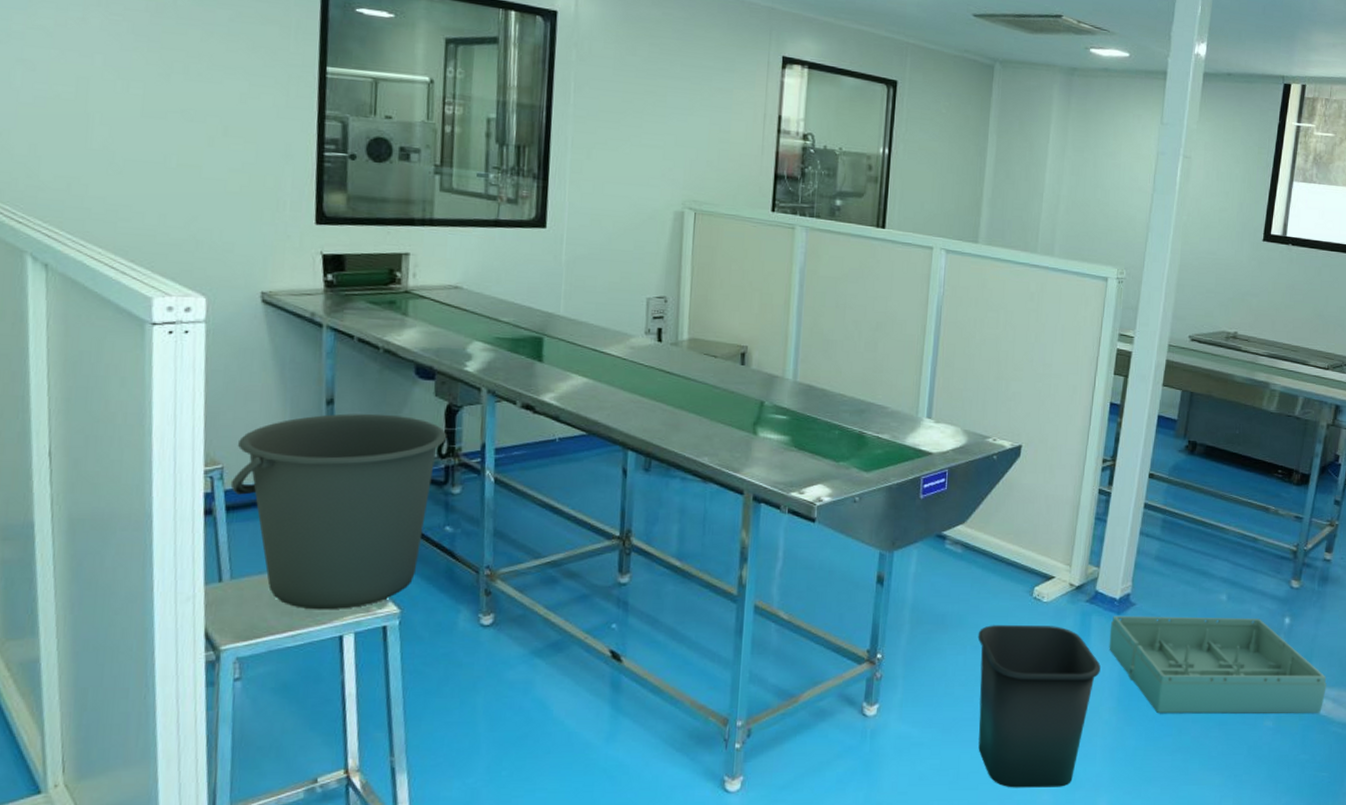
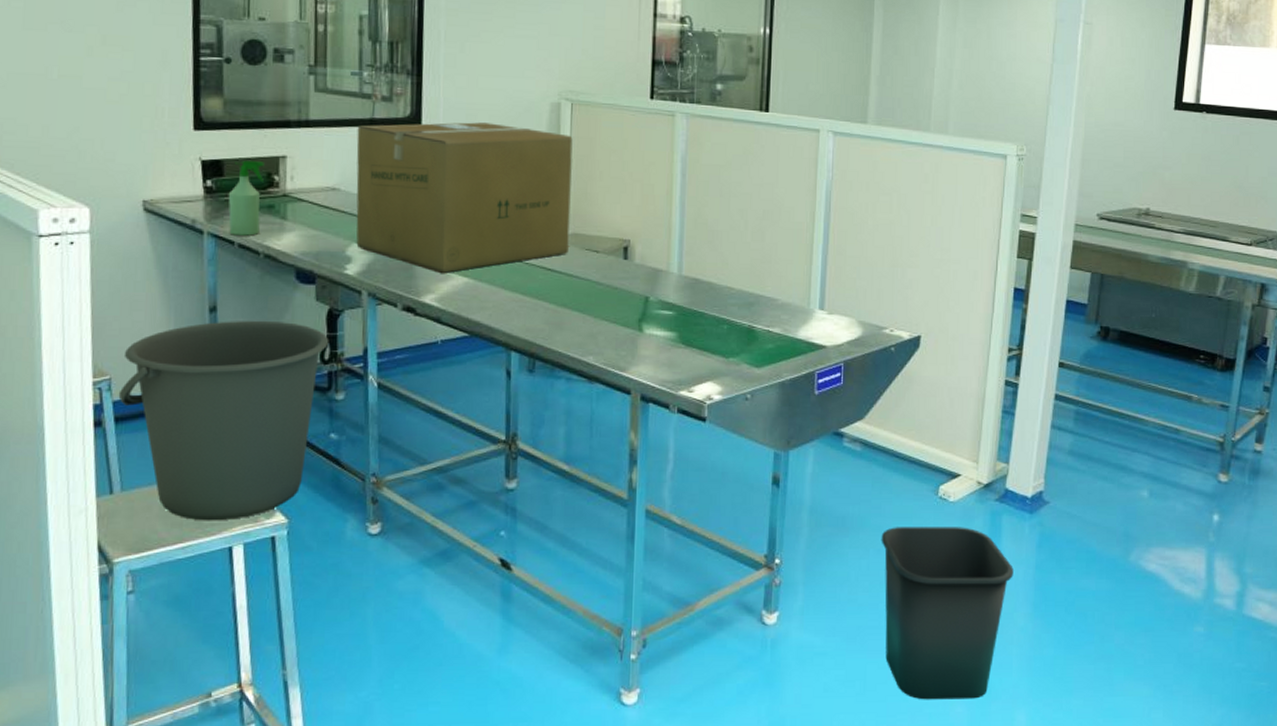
spray bottle: none [348,256,387,331] -> present [228,161,264,236]
box: none [477,225,695,373] -> present [356,122,573,273]
plastic crate: present [1109,615,1327,714] -> none [1022,515,1262,619]

